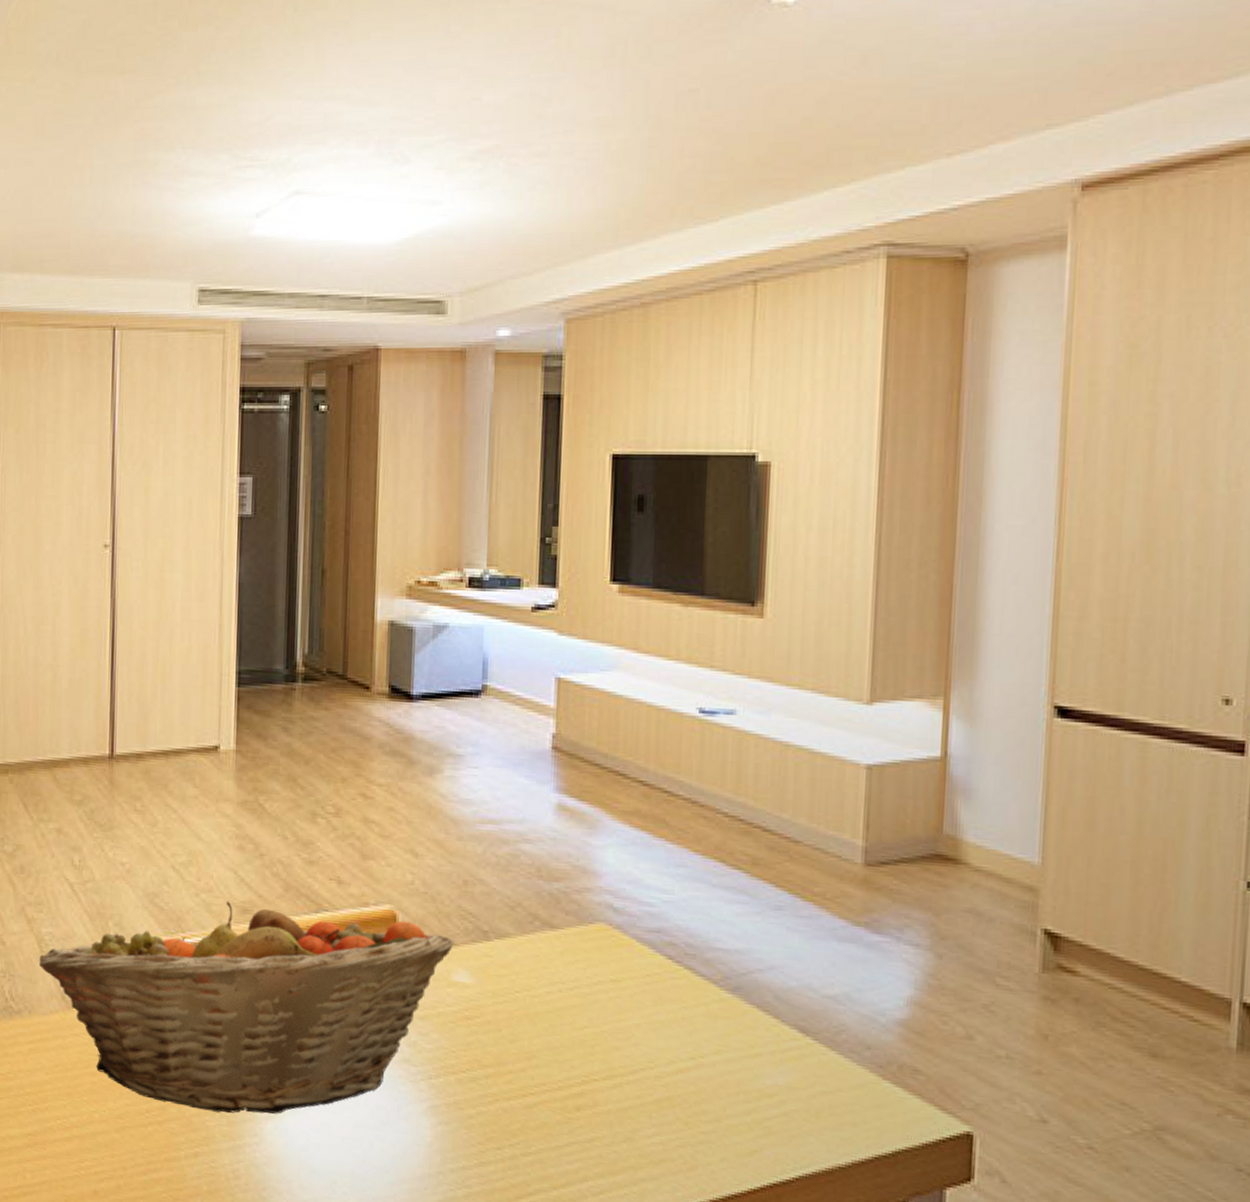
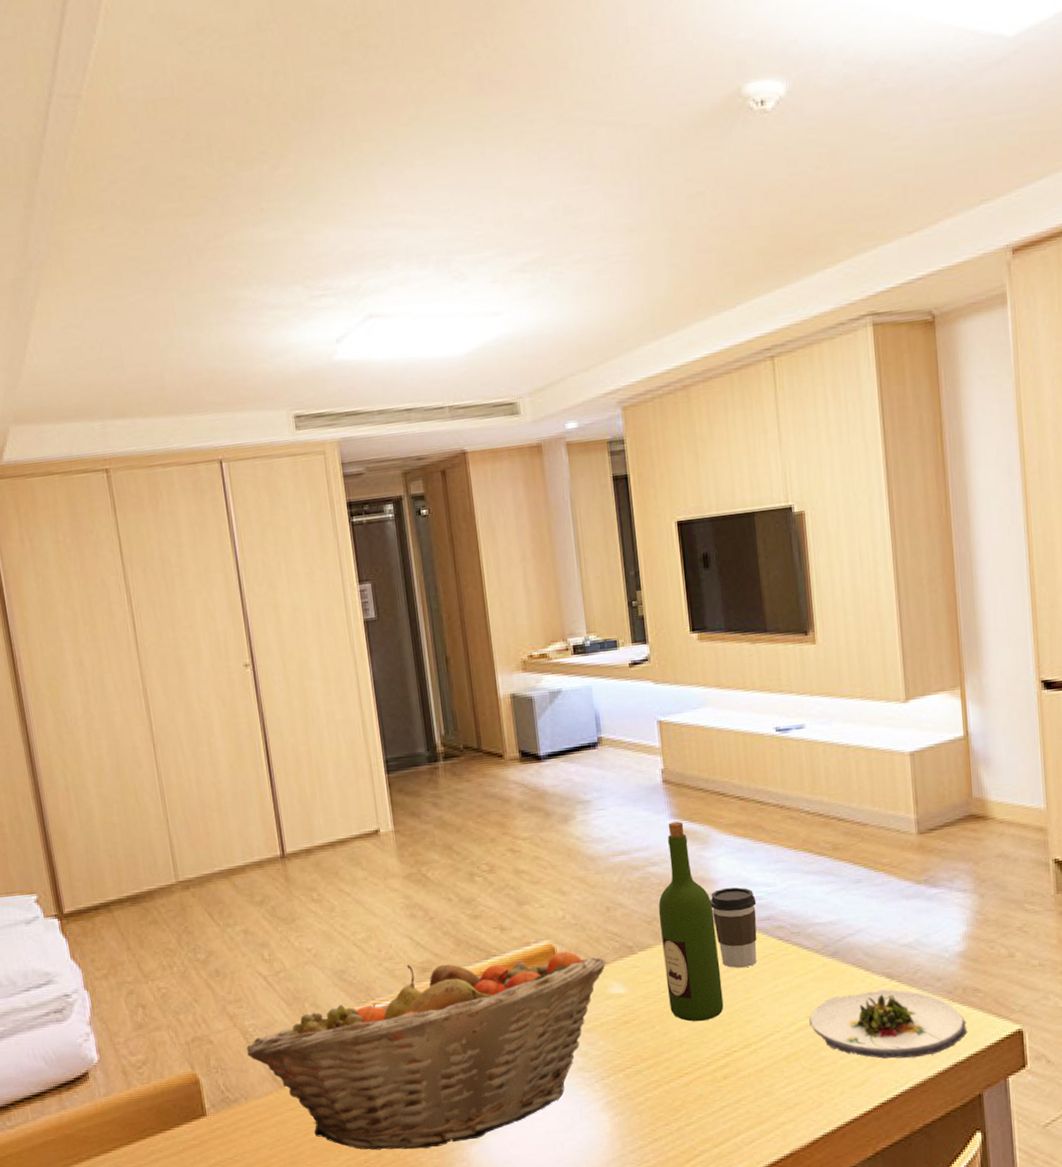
wine bottle: none [523,797,592,1036] -> present [658,821,724,1022]
coffee cup: none [589,885,647,984] -> present [710,887,757,968]
salad plate: none [693,1040,898,1139] -> present [809,989,968,1059]

